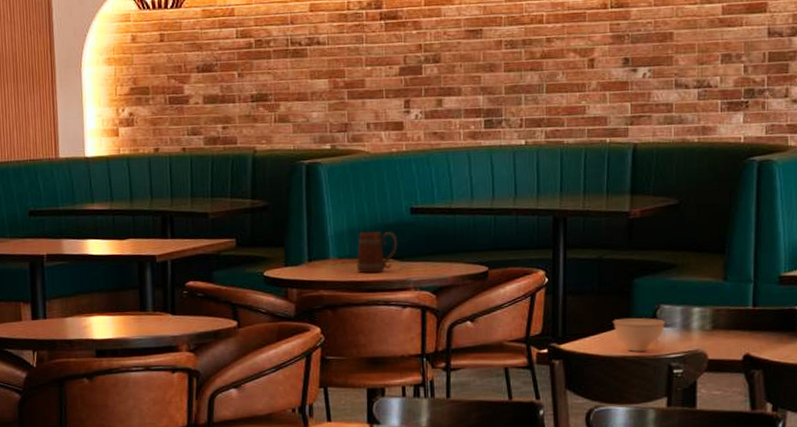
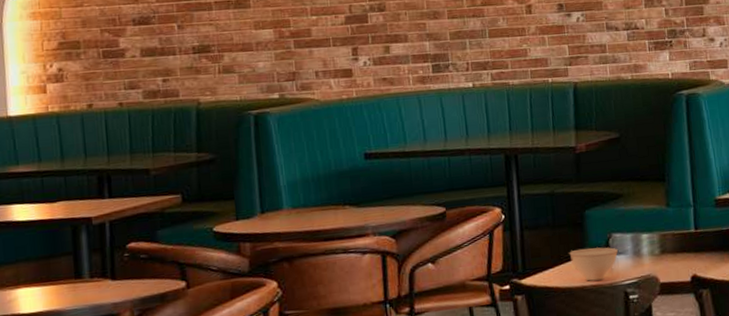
beer mug: present [356,231,398,274] -> none [311,178,354,222]

